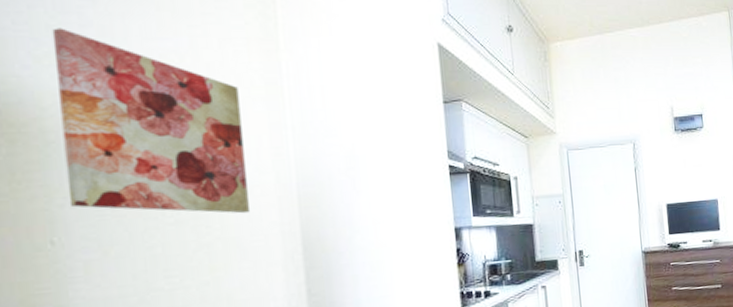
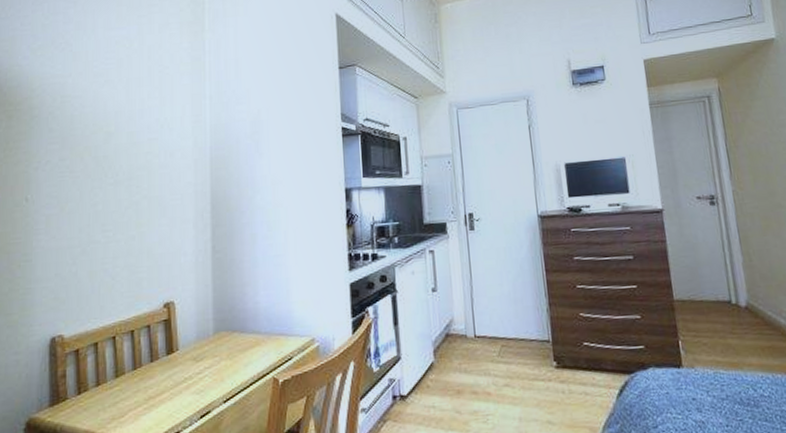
wall art: present [52,28,250,214] -> none [41,25,171,175]

